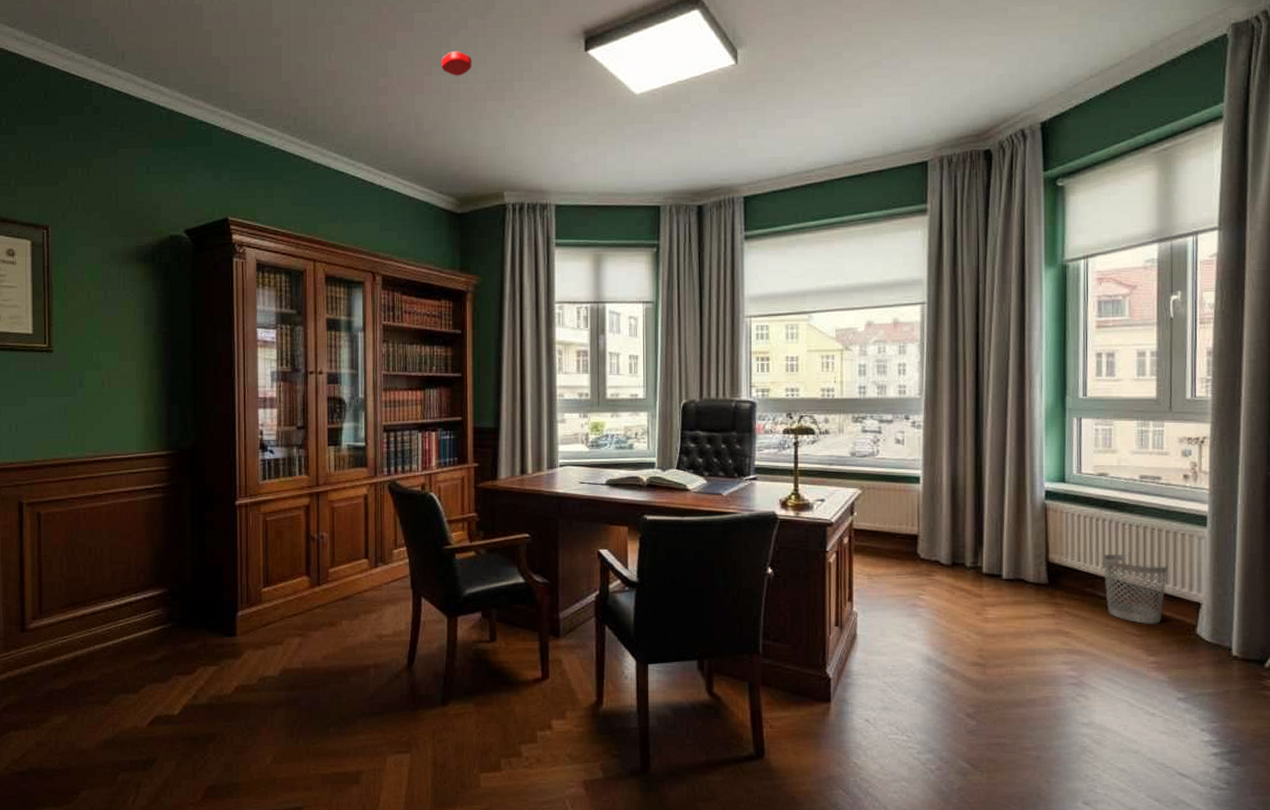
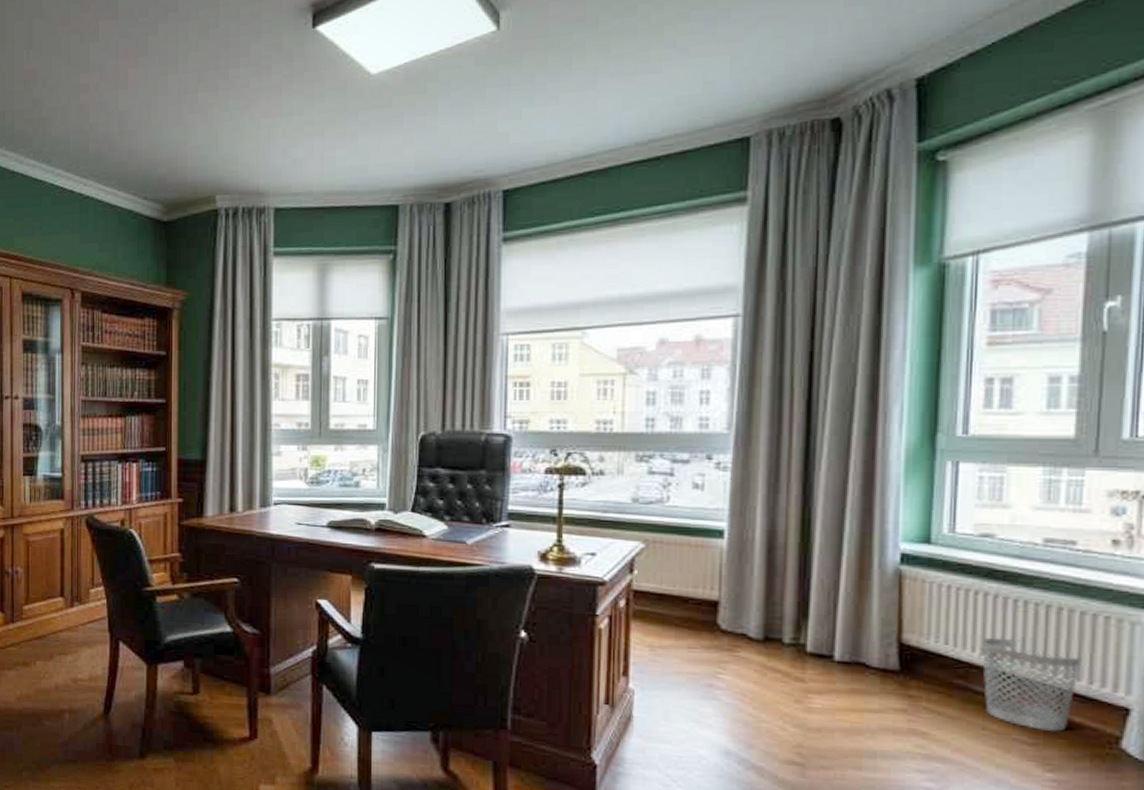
smoke detector: present [441,51,472,76] -> none [148,38,182,67]

